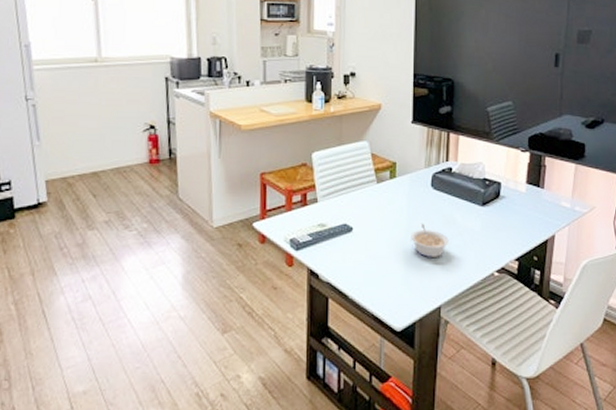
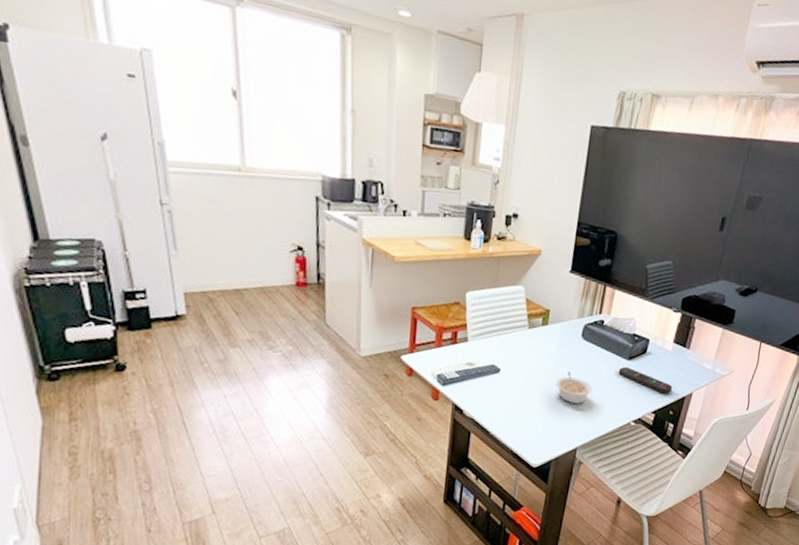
remote control: none [473,213,532,238] -> present [618,366,672,394]

